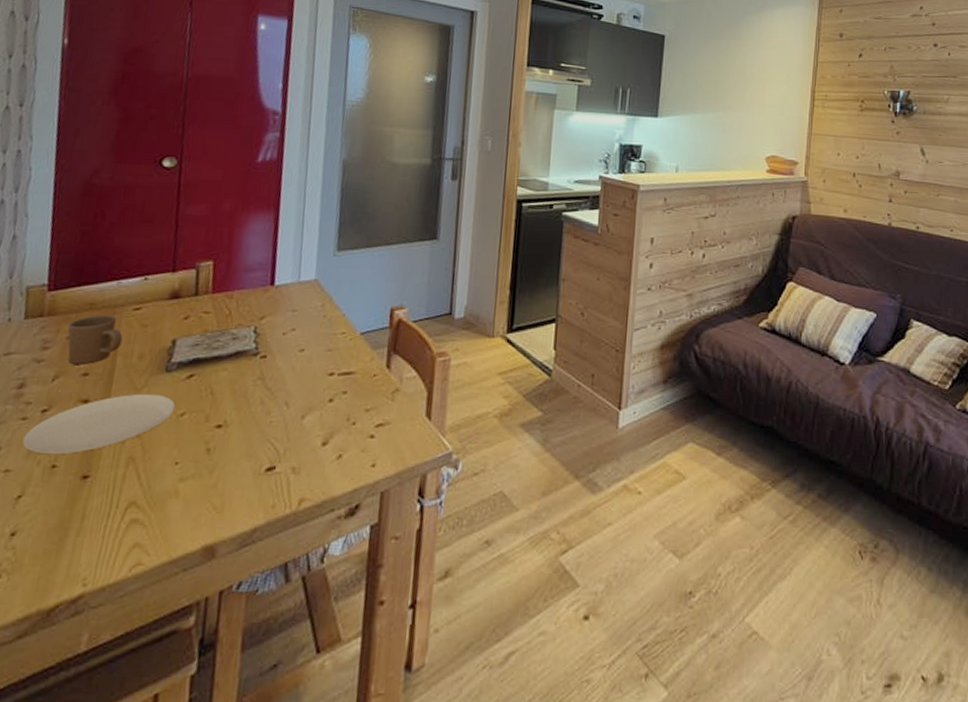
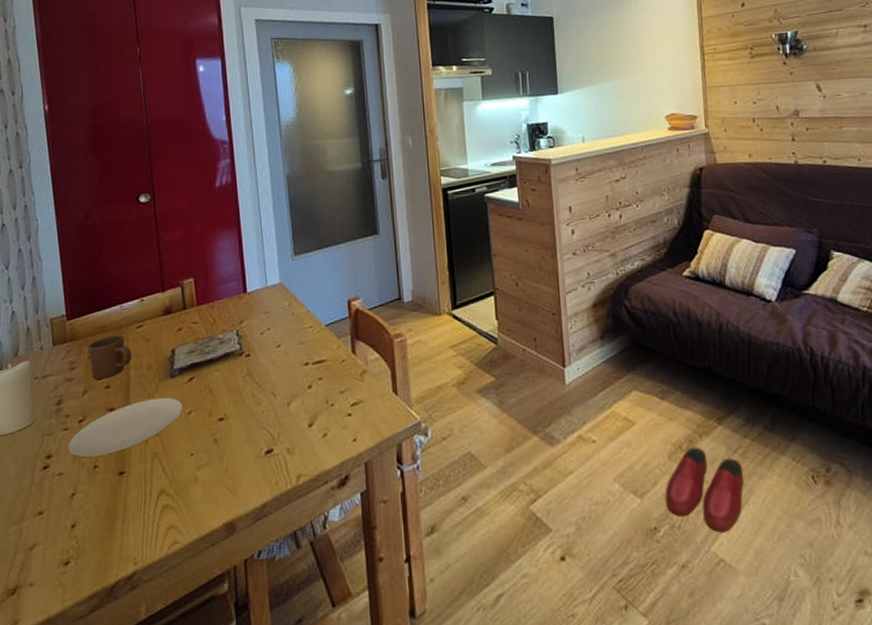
slippers: none [706,509,791,603] -> present [665,447,744,533]

